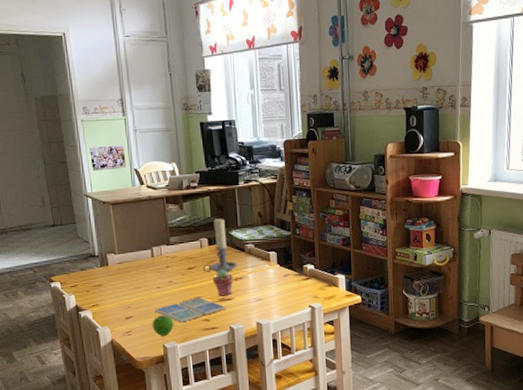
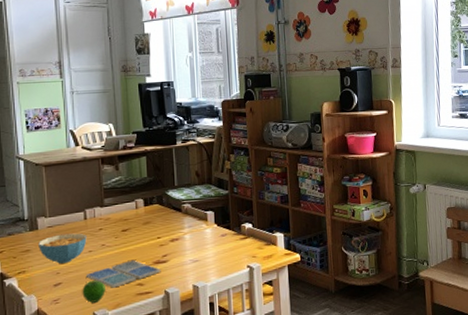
cereal bowl: none [109,270,155,298] -> present [38,233,87,264]
candle holder: present [203,218,238,273] -> none [138,178,174,235]
potted succulent: present [212,269,234,296] -> none [147,230,170,259]

